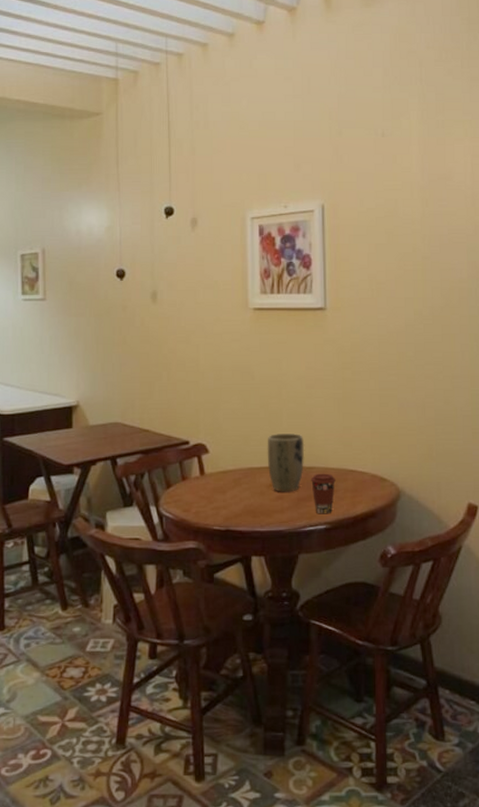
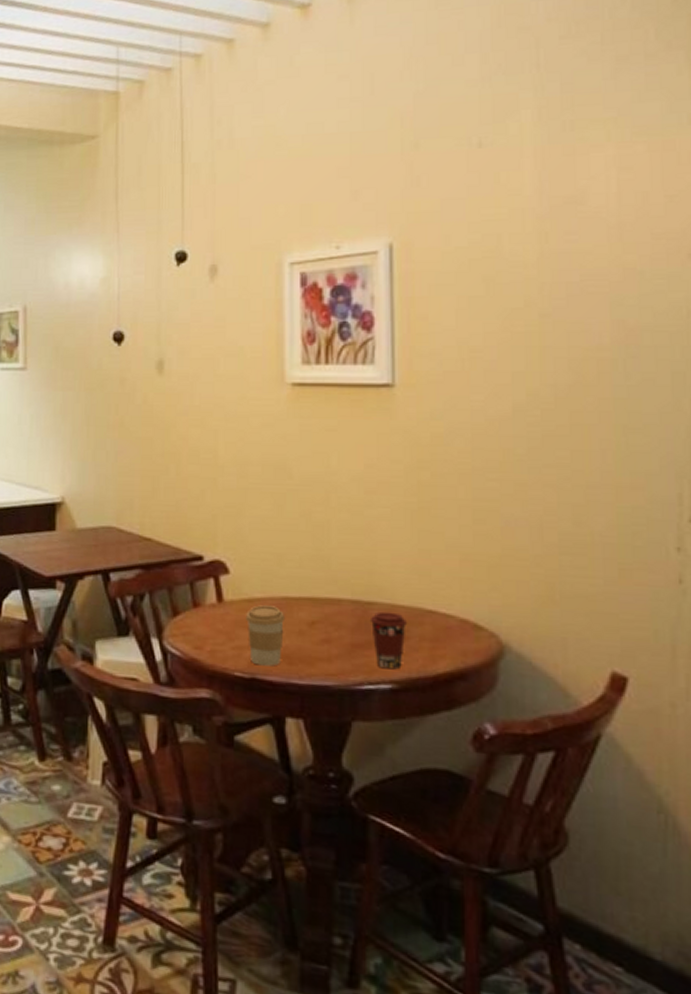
coffee cup: none [222,475,251,520] -> present [246,605,286,666]
plant pot: present [267,433,305,492] -> none [308,553,363,635]

